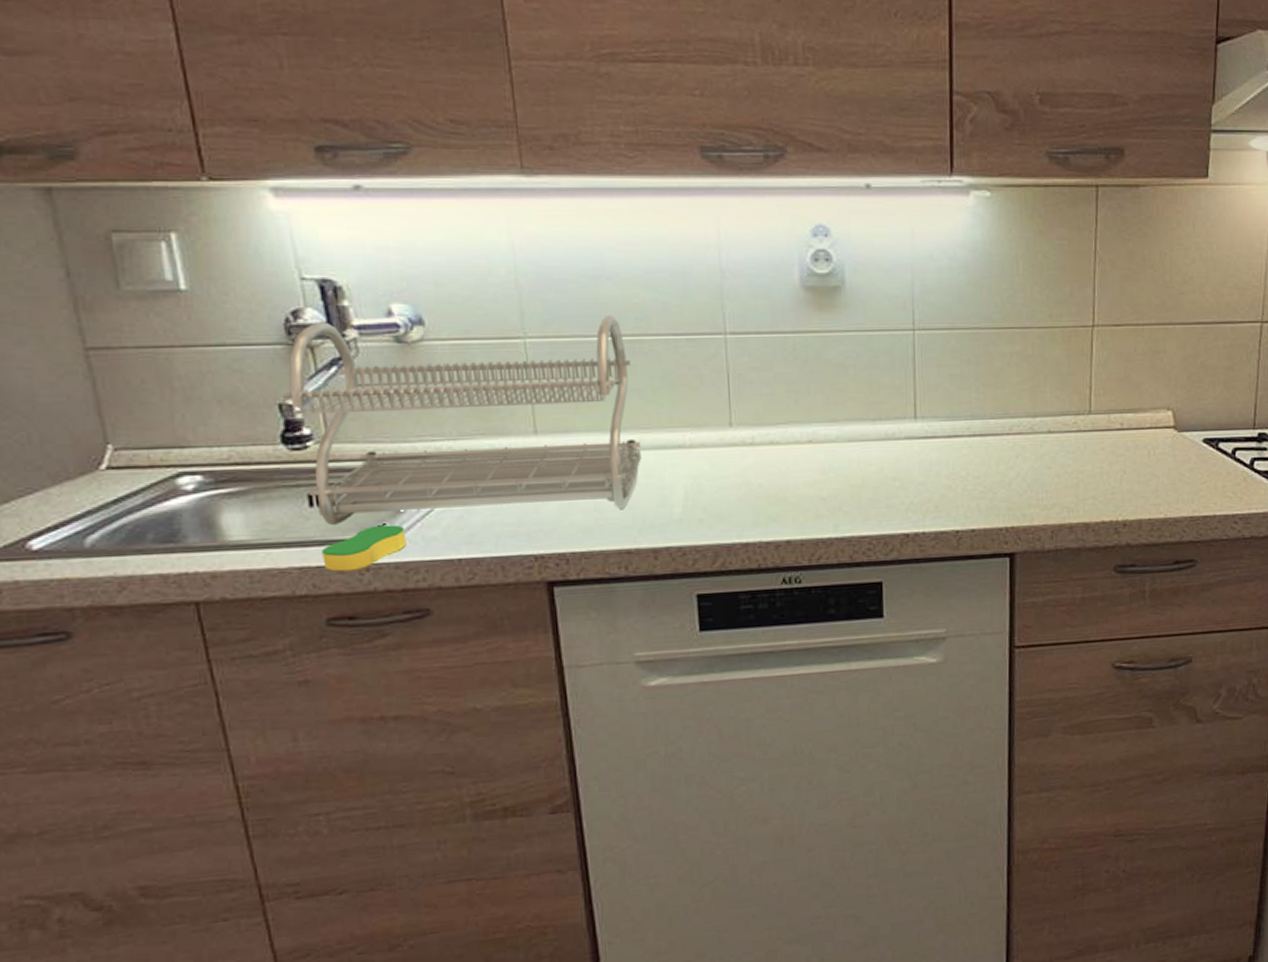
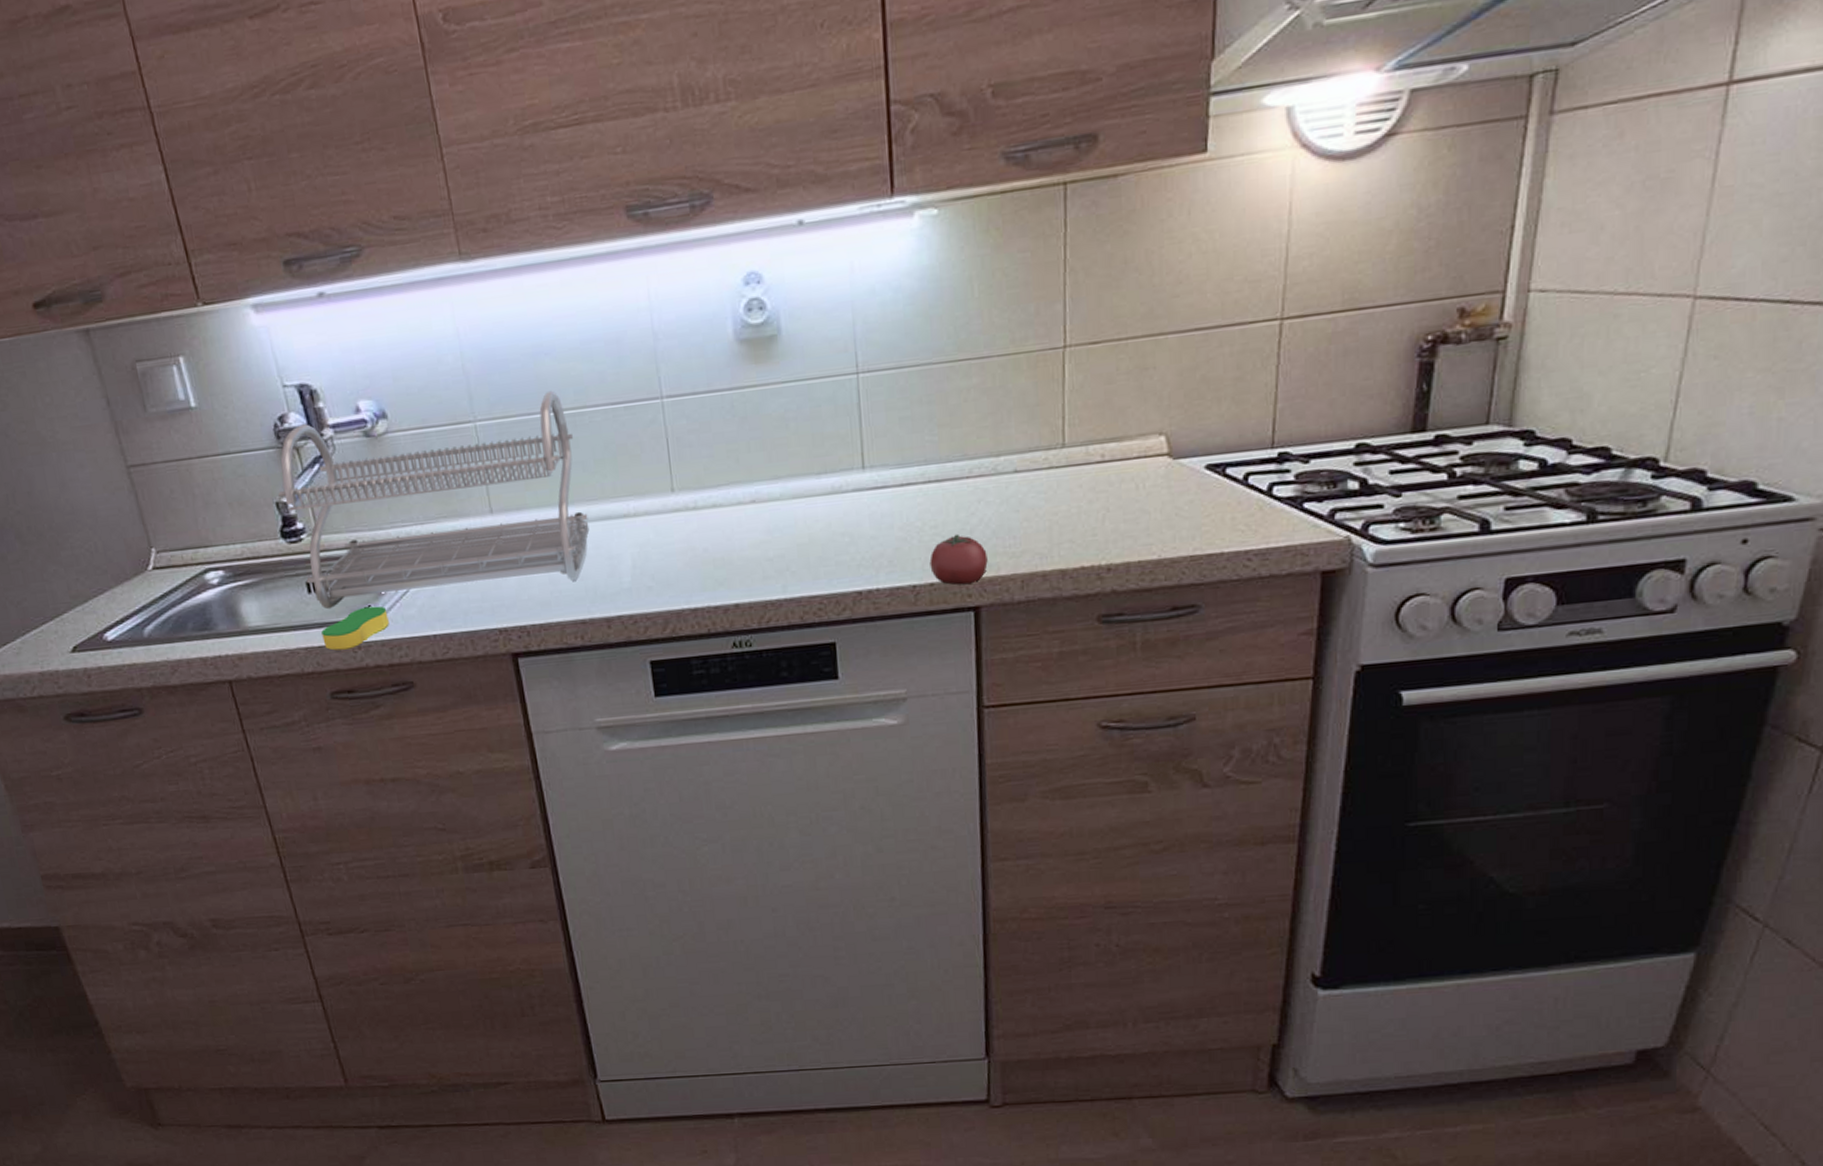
tomato: none [972,485,1023,533] -> present [929,534,988,586]

